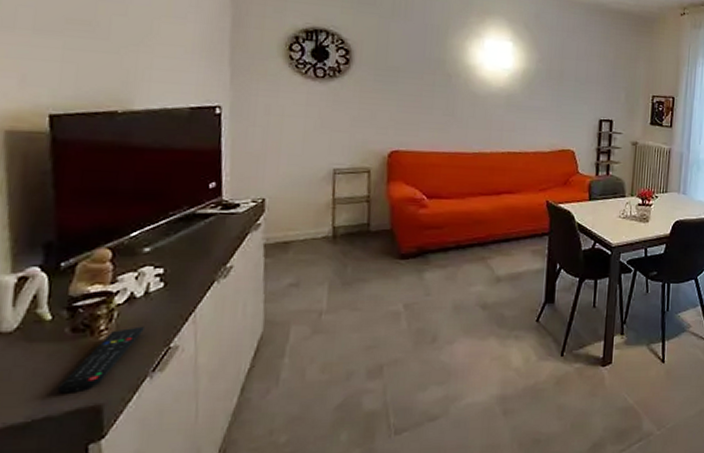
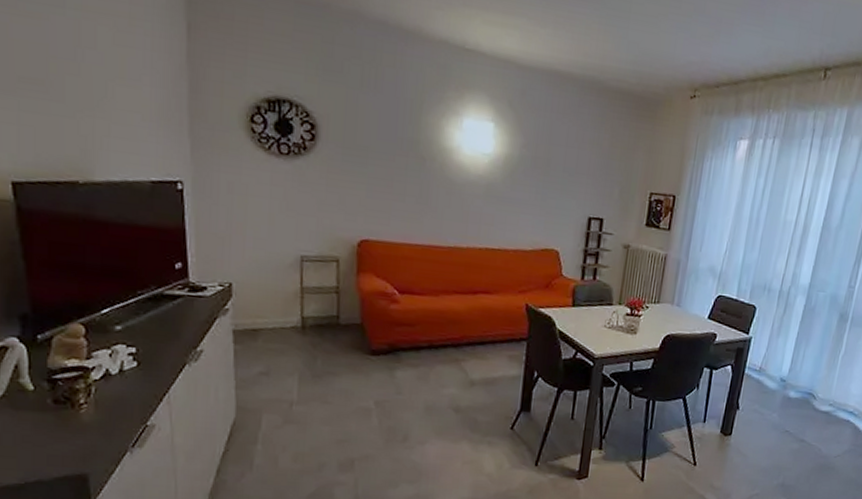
remote control: present [56,326,144,394] -> none [45,403,121,461]

